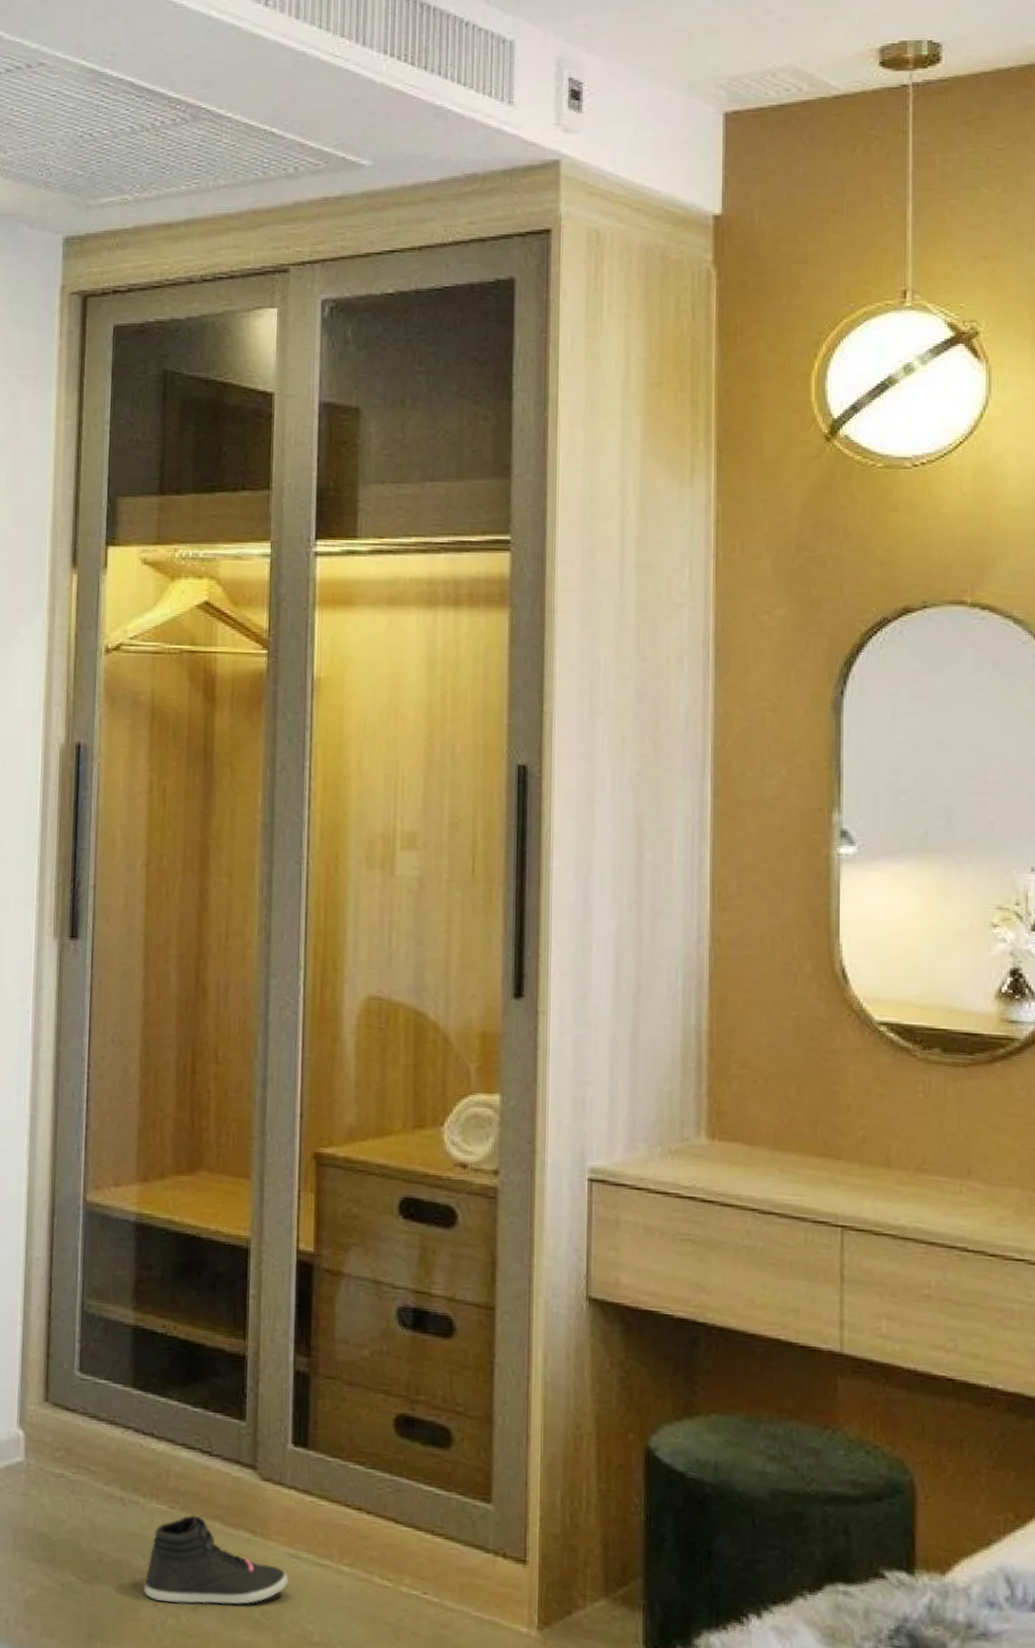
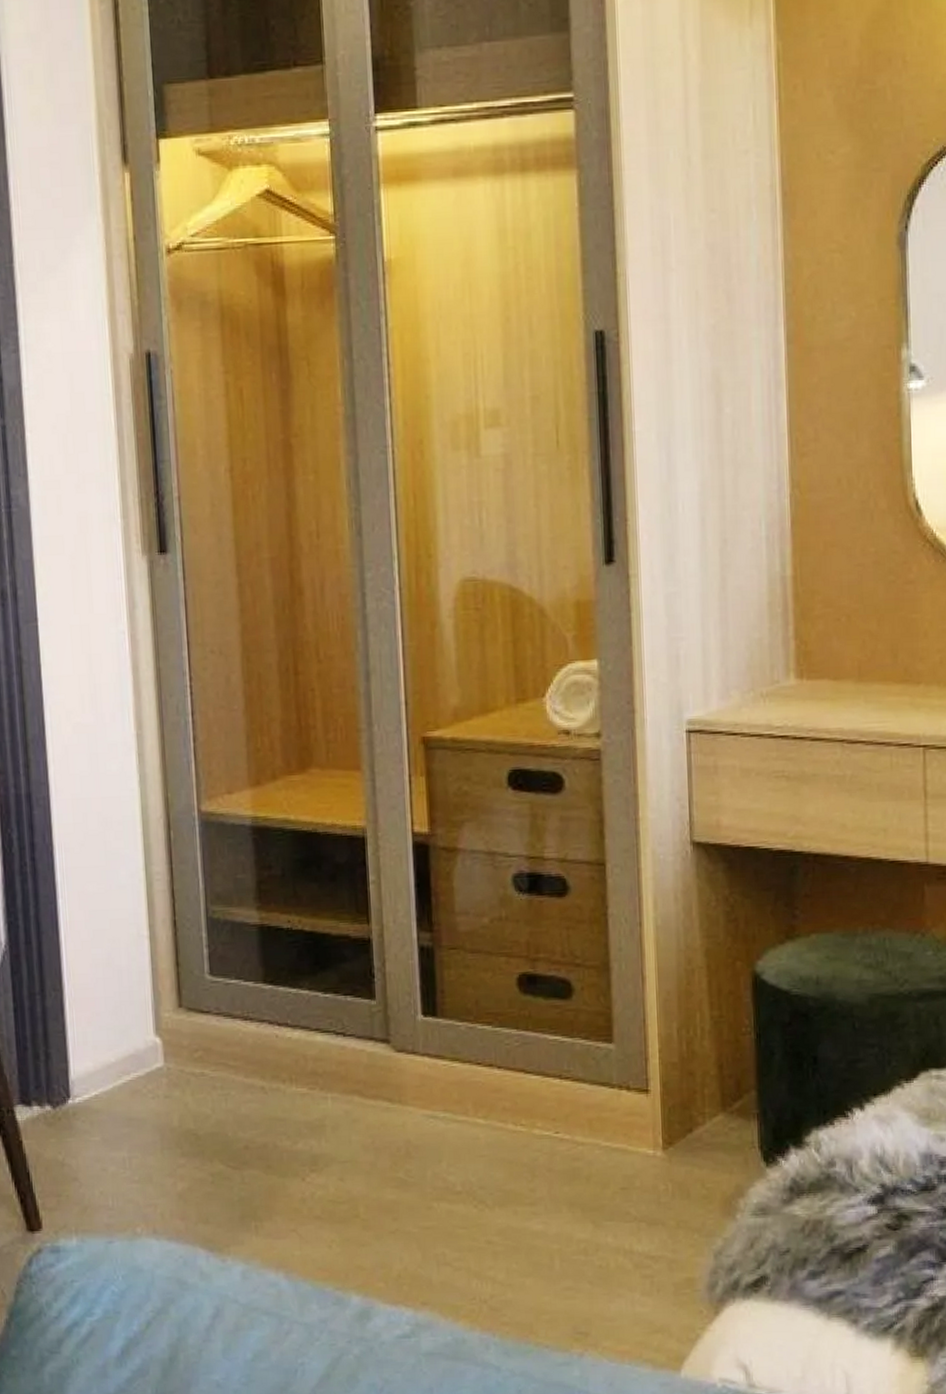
sneaker: present [144,1515,289,1604] -> none [291,1093,429,1176]

